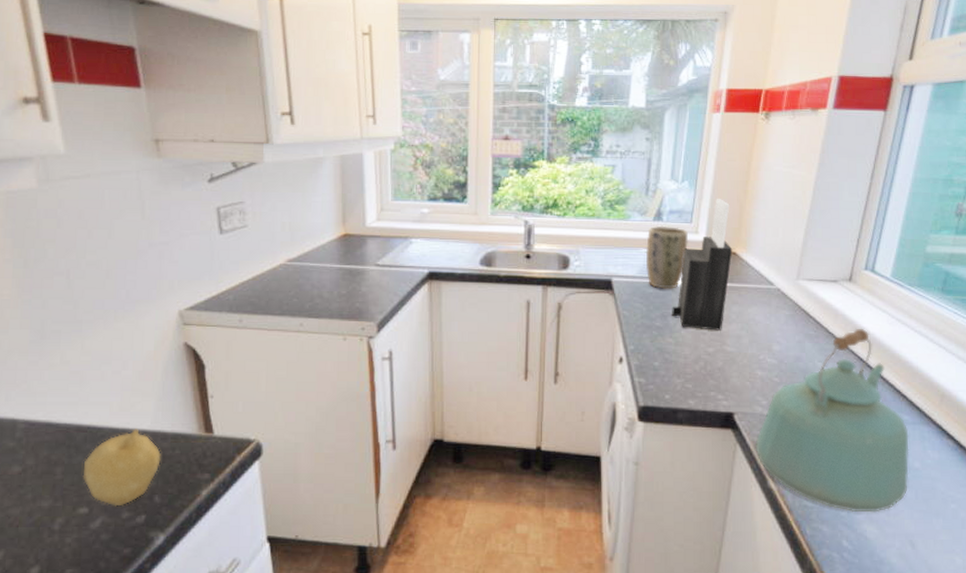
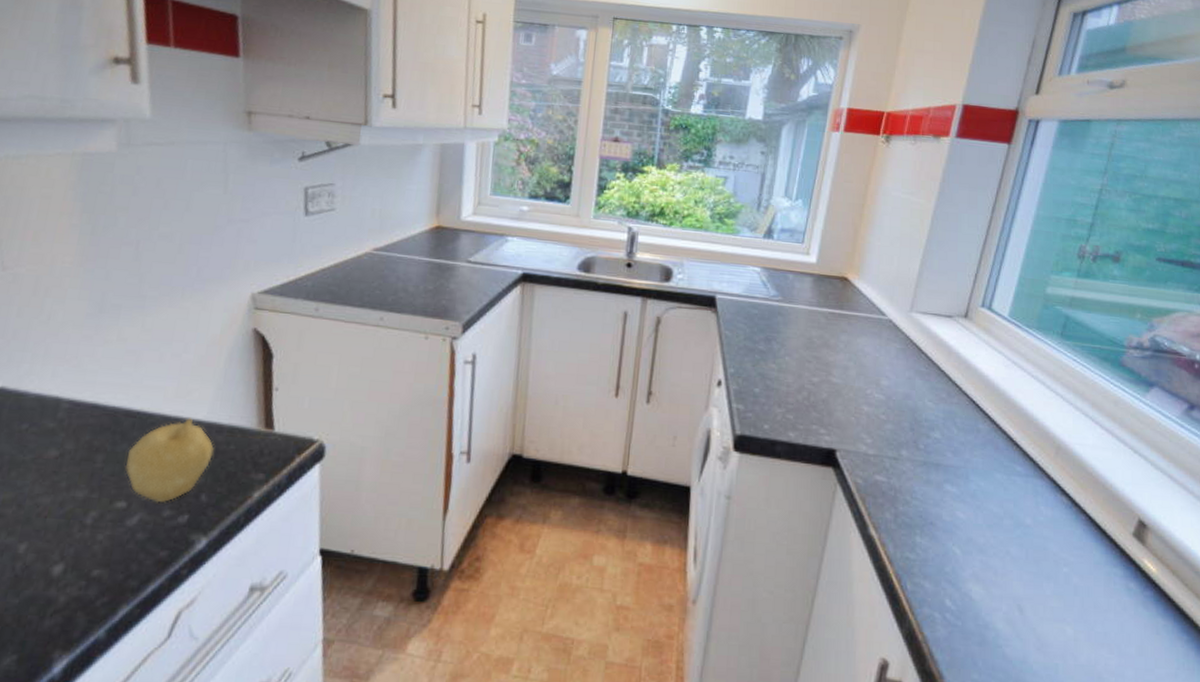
plant pot: present [645,225,689,289] -> none [752,243,799,311]
knife block: present [672,199,733,331] -> none [776,220,845,360]
kettle: present [755,329,909,513] -> none [856,369,1021,571]

